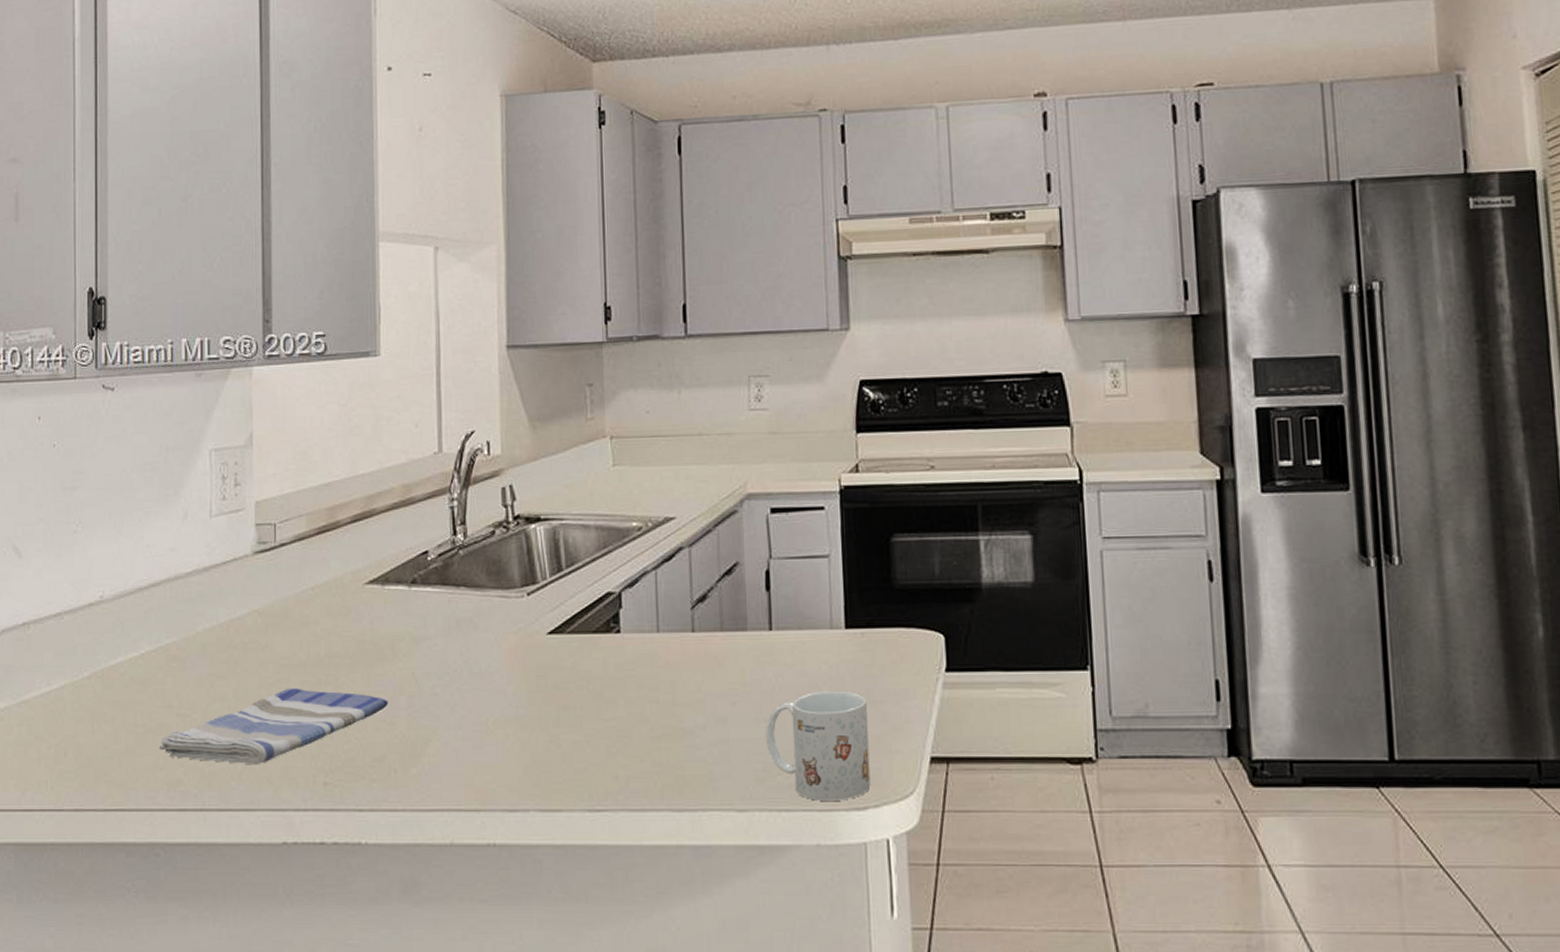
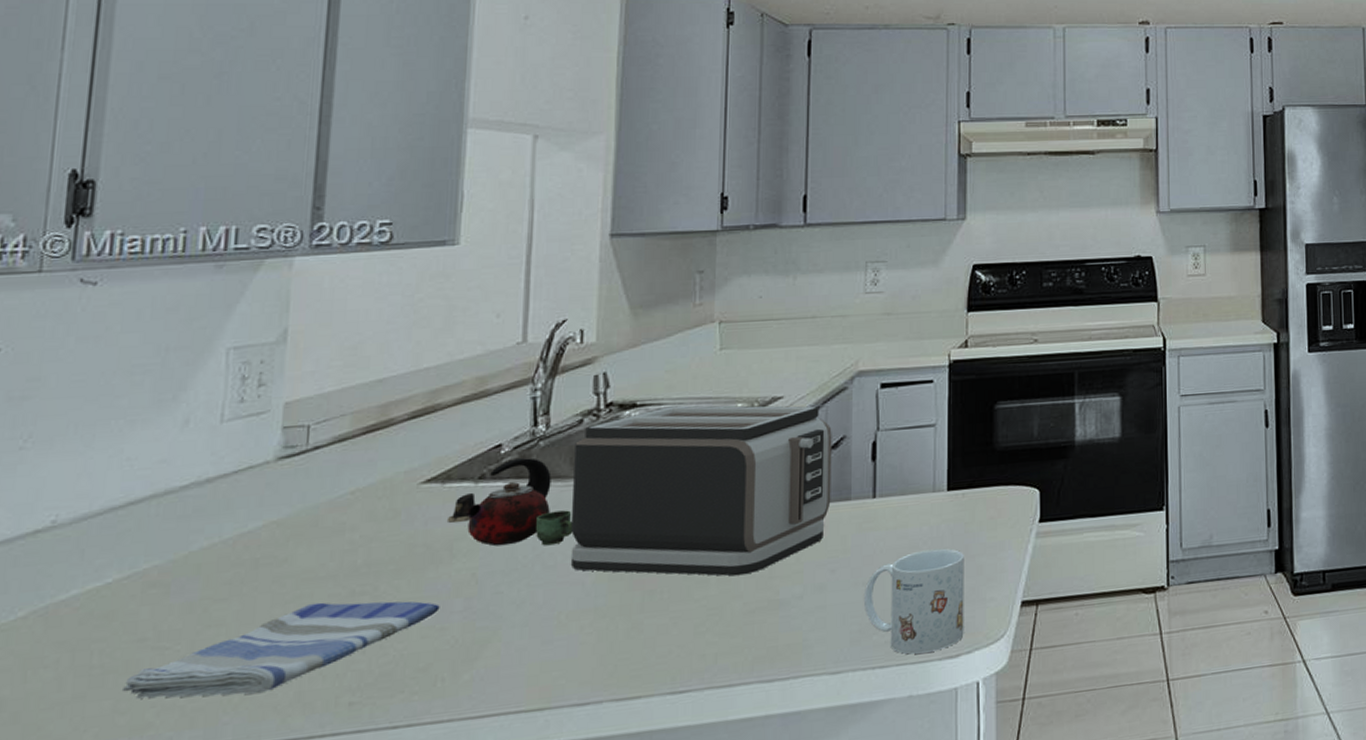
kettle: none [388,566,493,653] -> present [446,458,573,547]
toaster: none [490,522,728,699] -> present [571,405,832,576]

